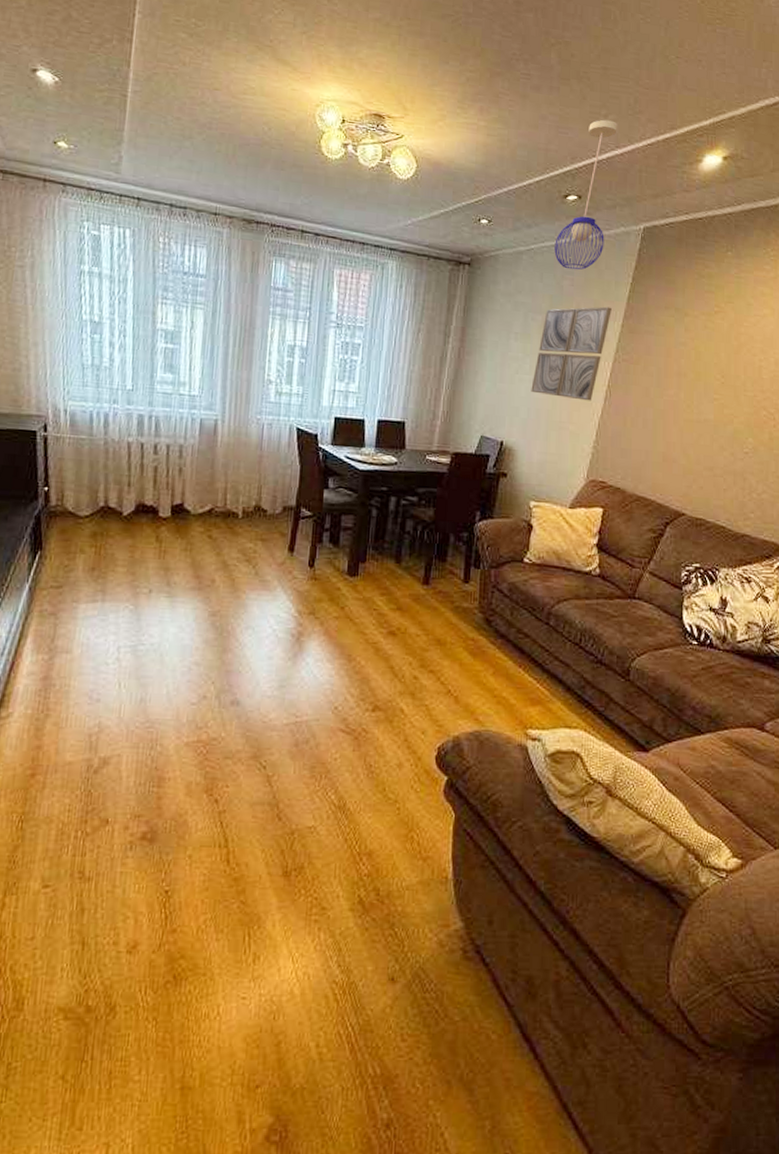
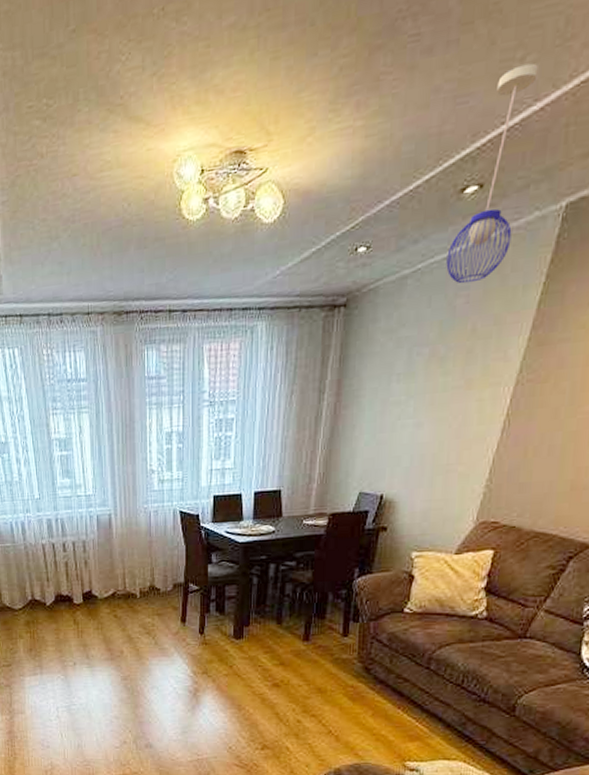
wall art: present [531,306,612,401] -> none [415,319,516,438]

